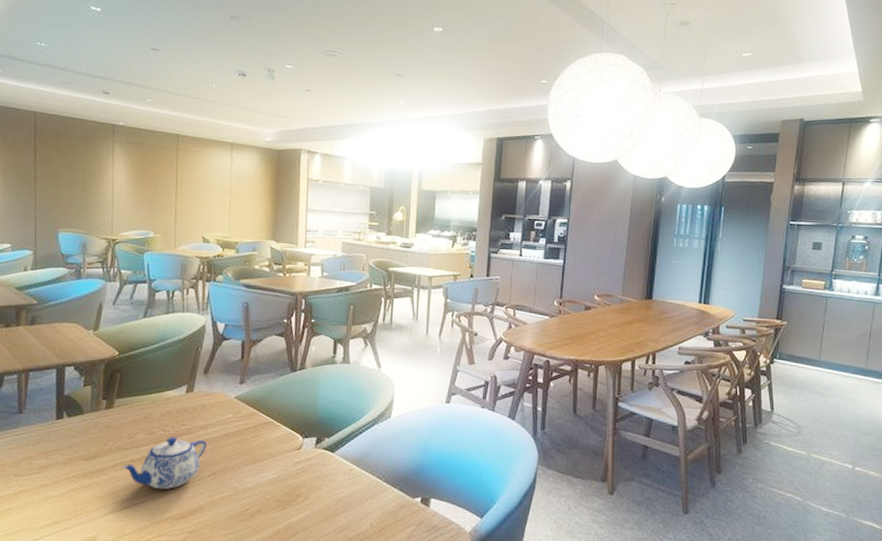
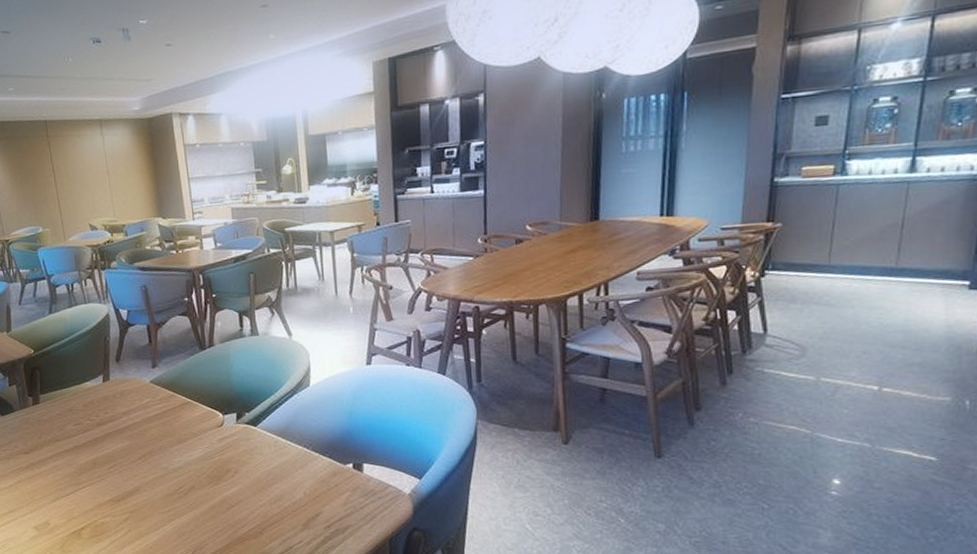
teapot: present [122,437,207,489] -> none [58,425,132,474]

